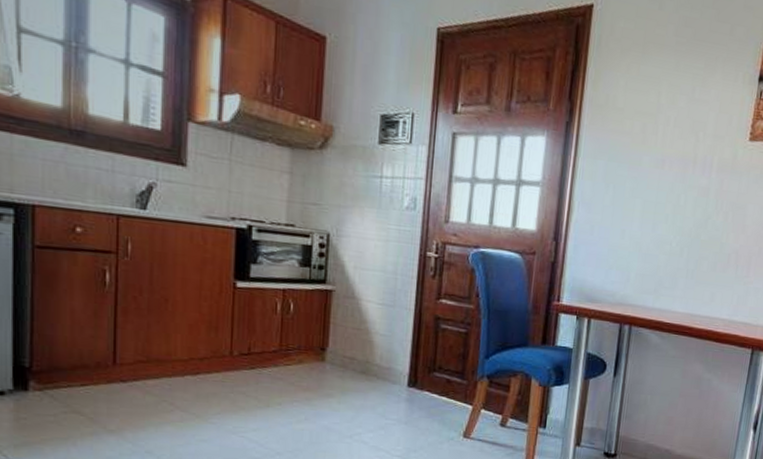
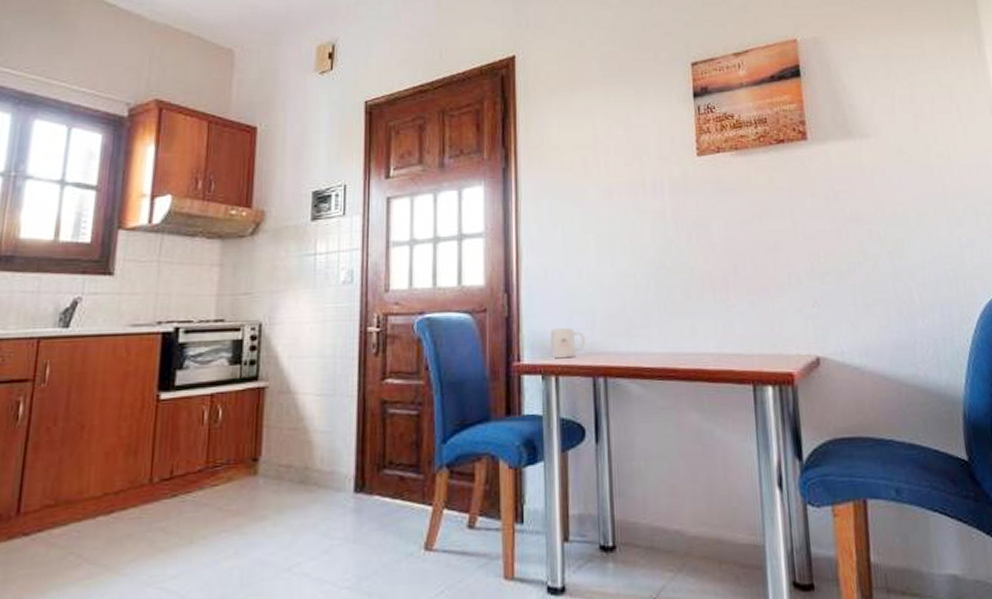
mug: none [587,278,619,305] -> present [549,328,585,359]

